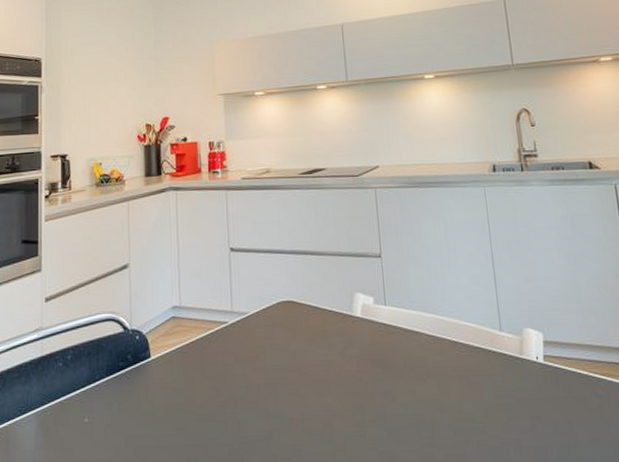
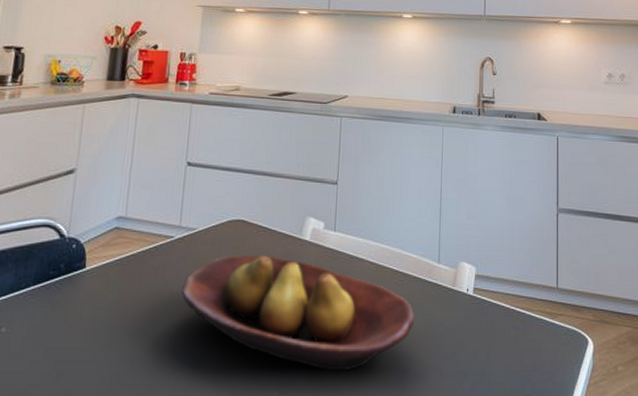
fruit bowl: none [243,334,483,450] -> present [182,254,414,372]

